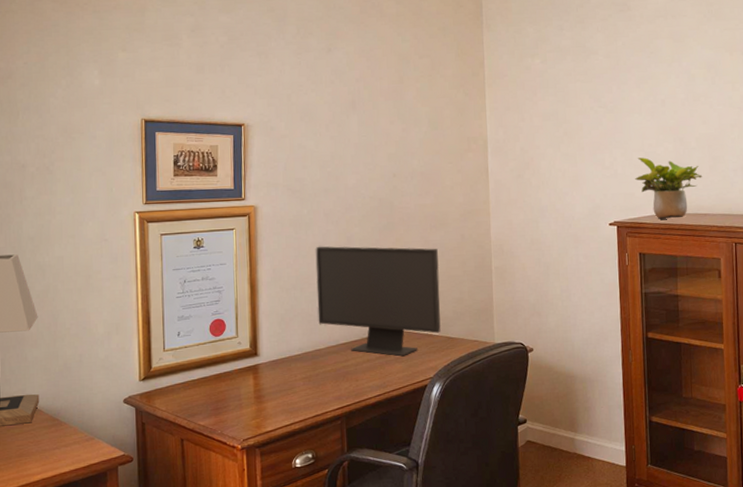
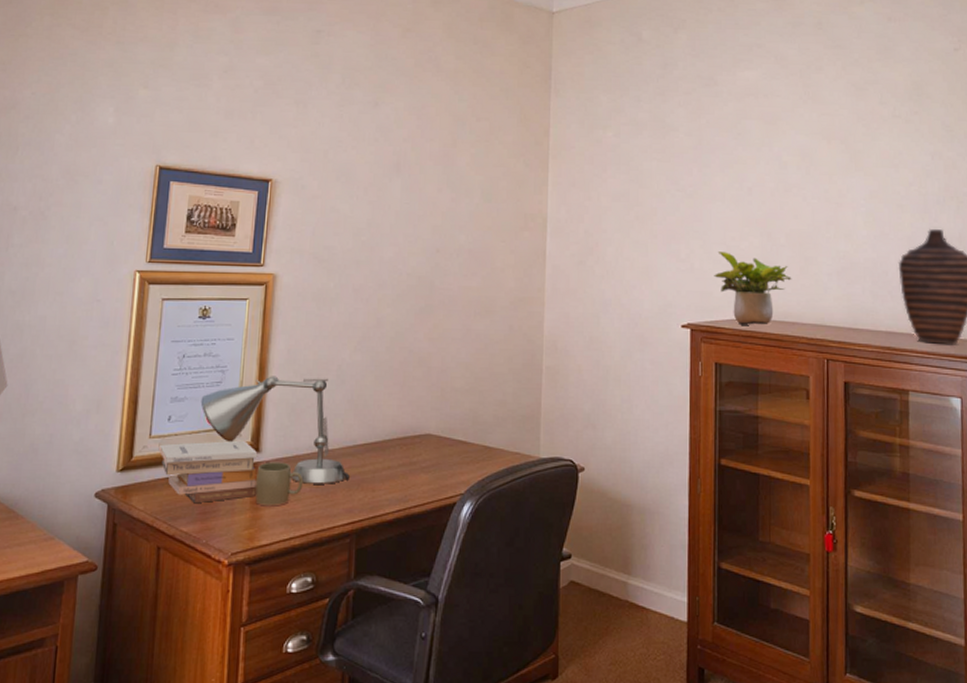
books: none [172,347,259,402] -> present [158,440,258,504]
desk lamp: none [203,291,336,379] -> present [200,376,350,484]
mug: none [256,363,298,400] -> present [255,462,304,507]
computer monitor: present [316,246,441,357] -> none [336,326,481,466]

